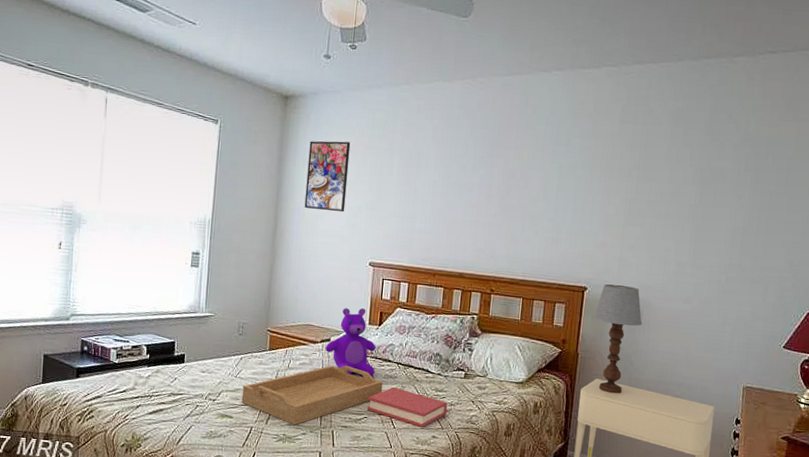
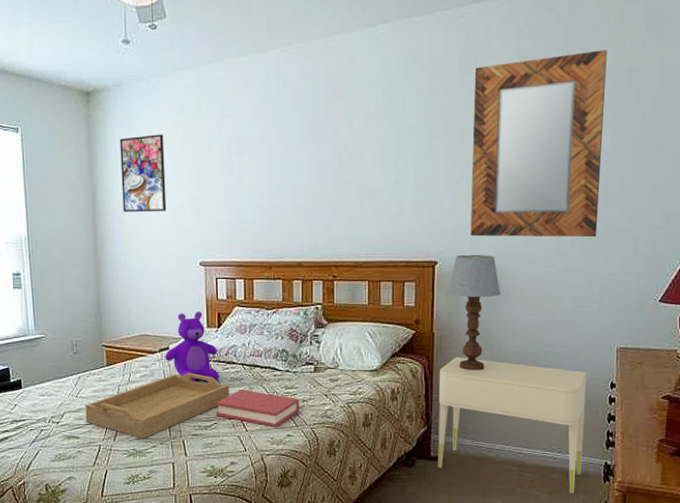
home mirror: none [619,118,750,282] -> present [470,50,607,238]

